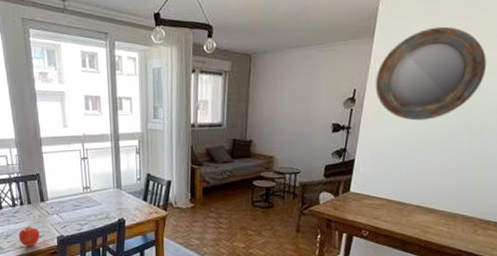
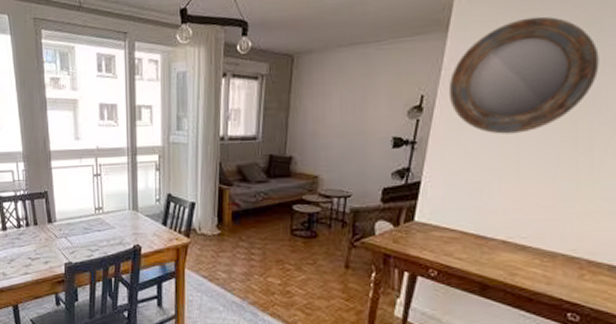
apple: present [18,226,40,247] -> none [23,251,46,273]

